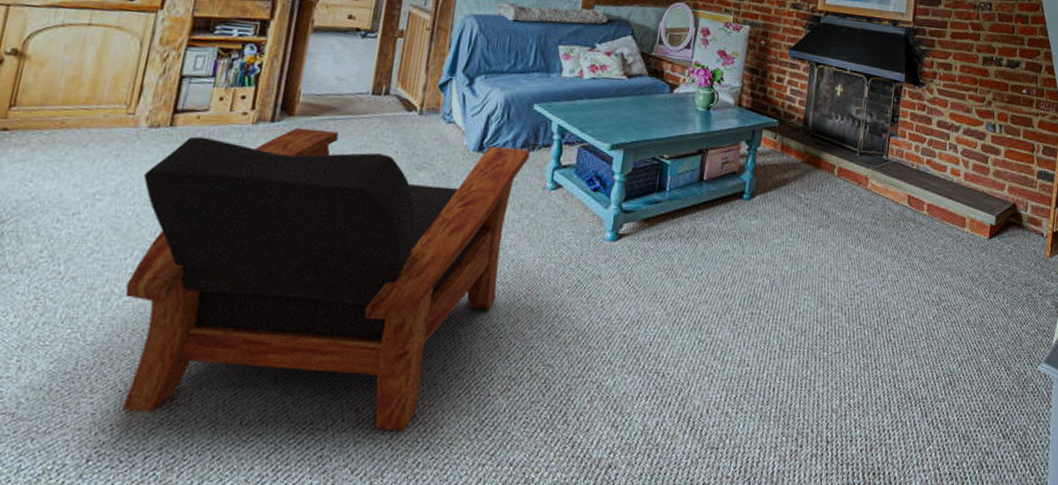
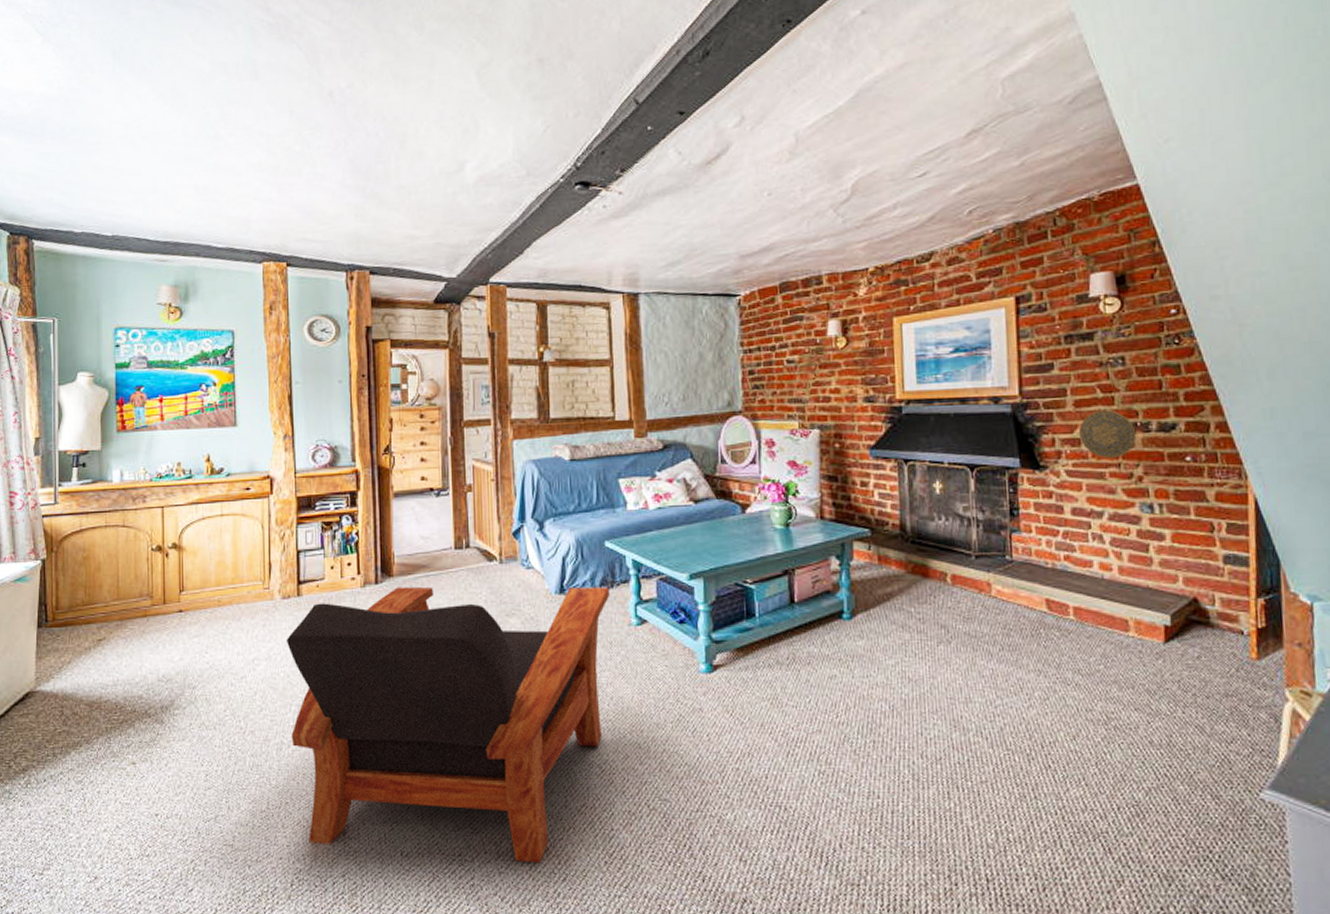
decorative plate: none [951,43,992,84] -> present [1078,410,1137,459]

